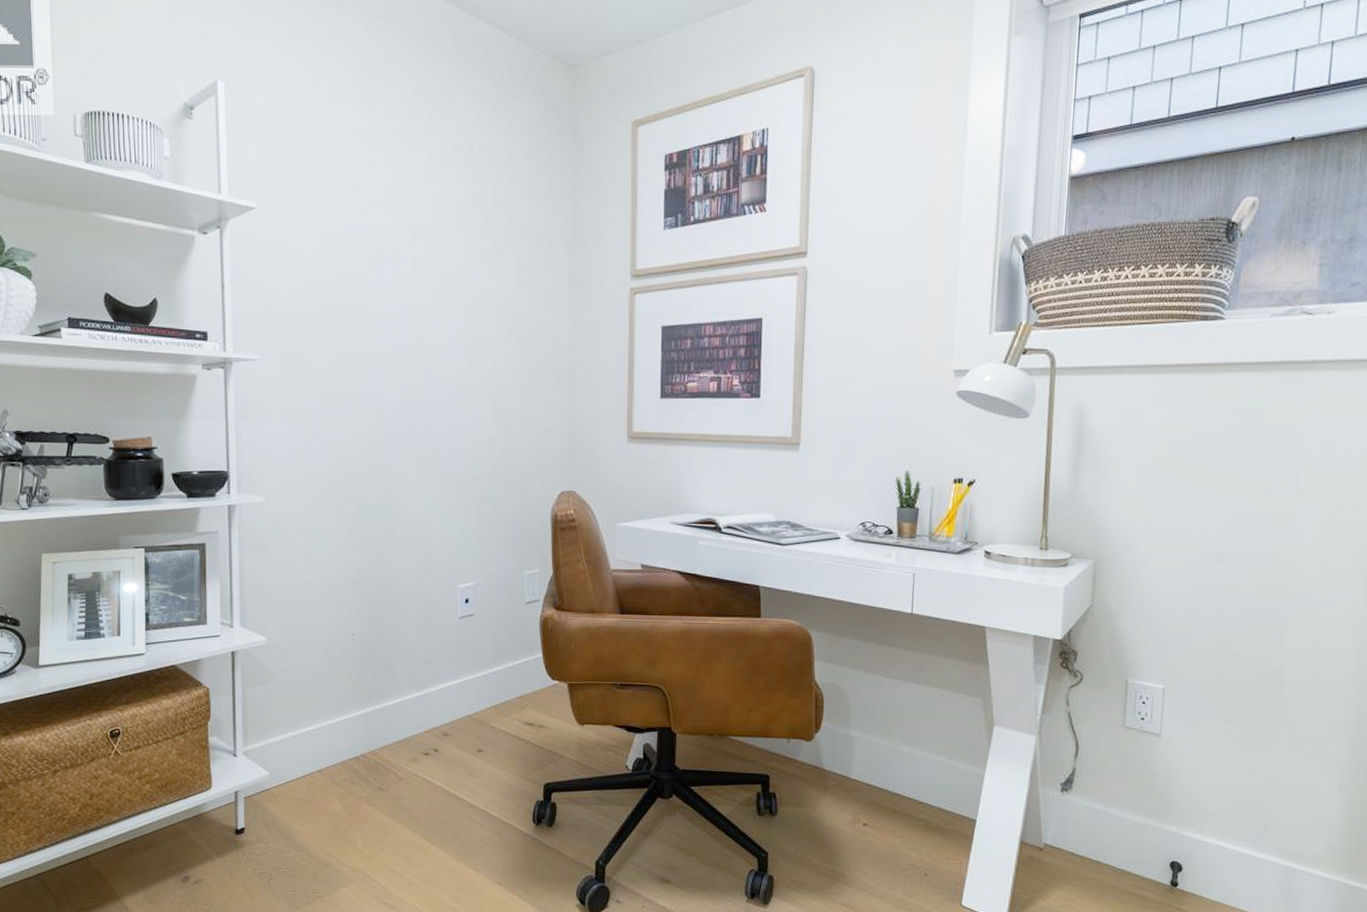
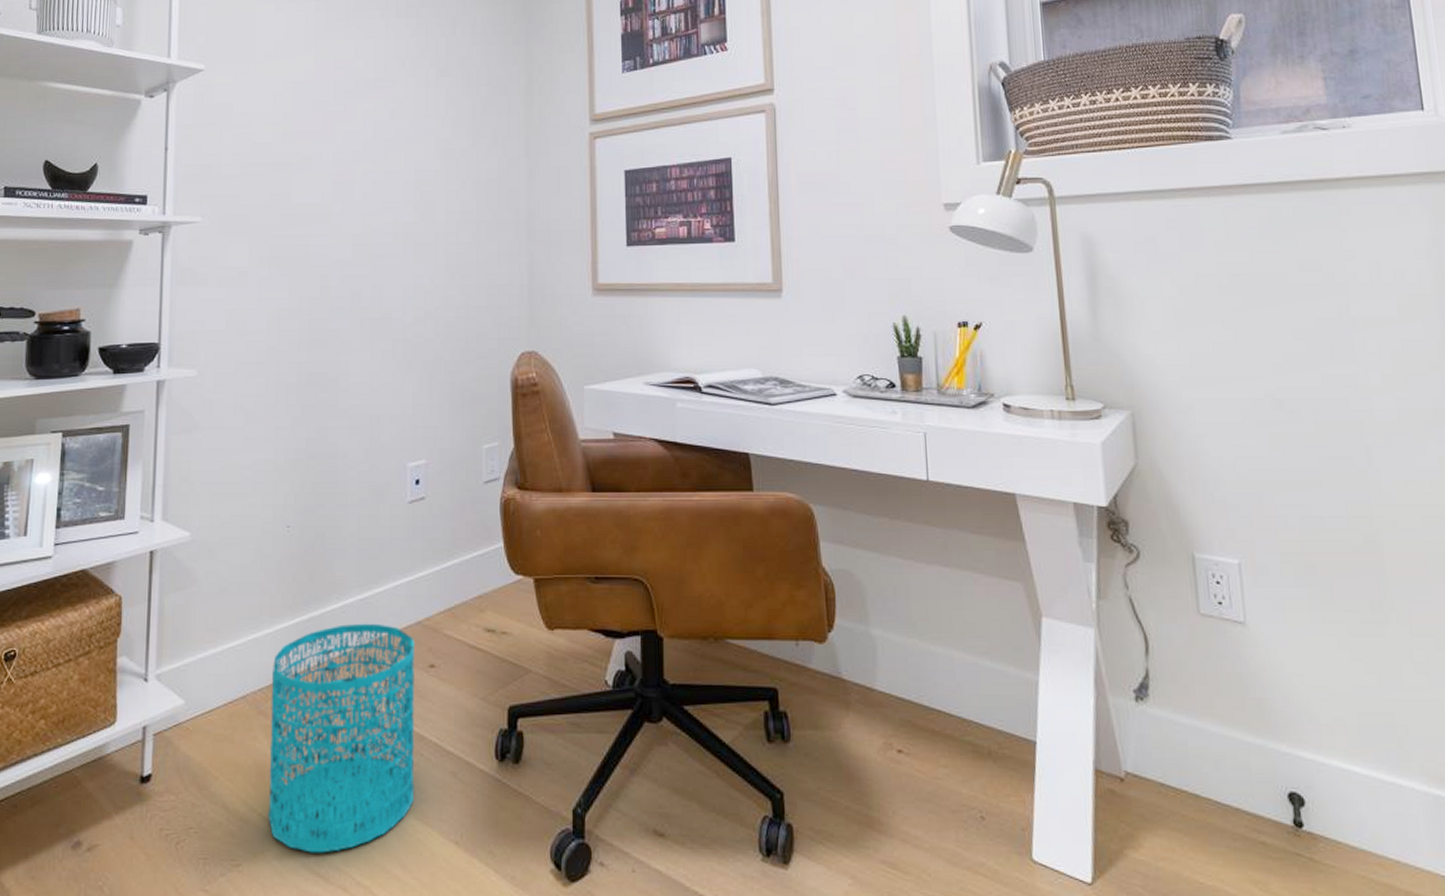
wastebasket: none [343,715,466,889] -> present [268,623,415,853]

